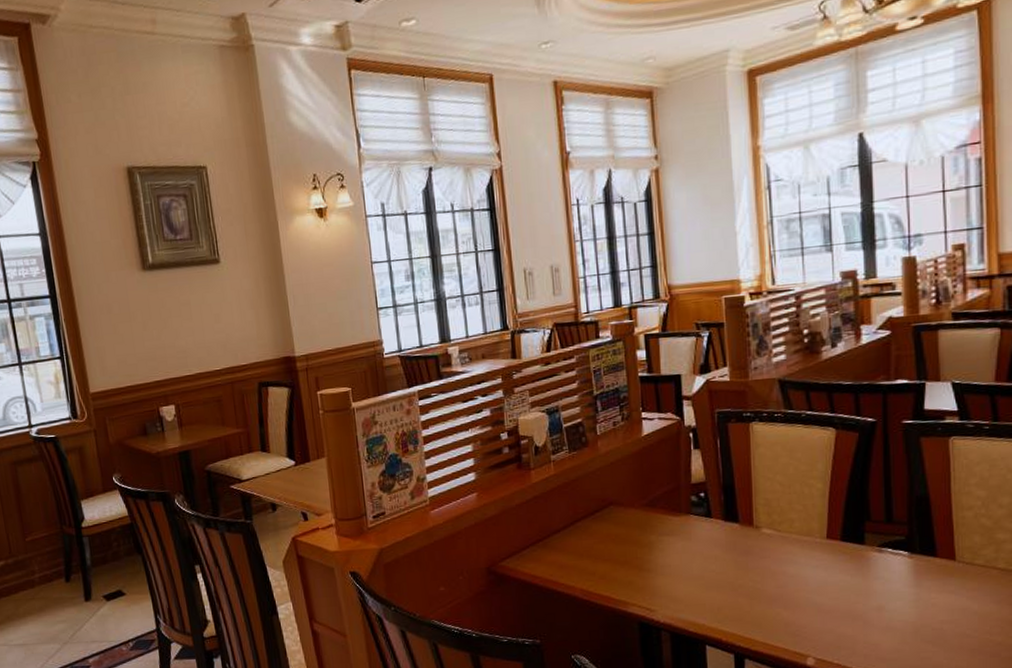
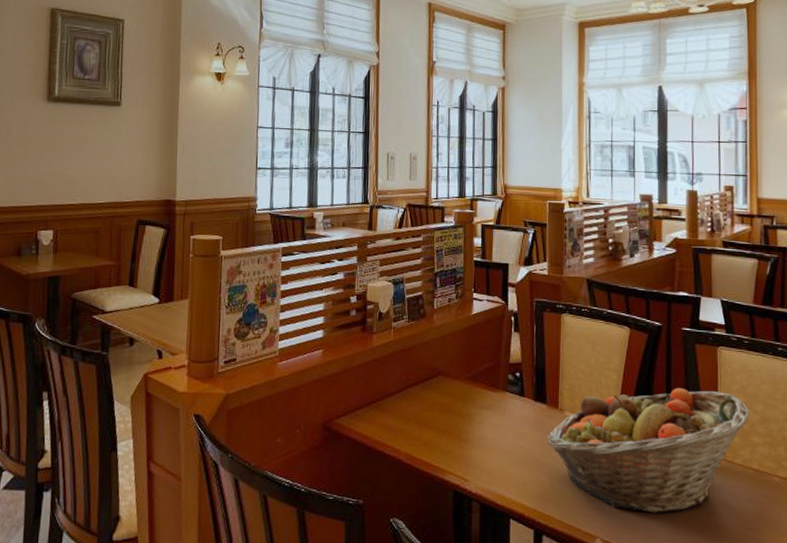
fruit basket: none [742,487,992,626] -> present [547,388,749,513]

